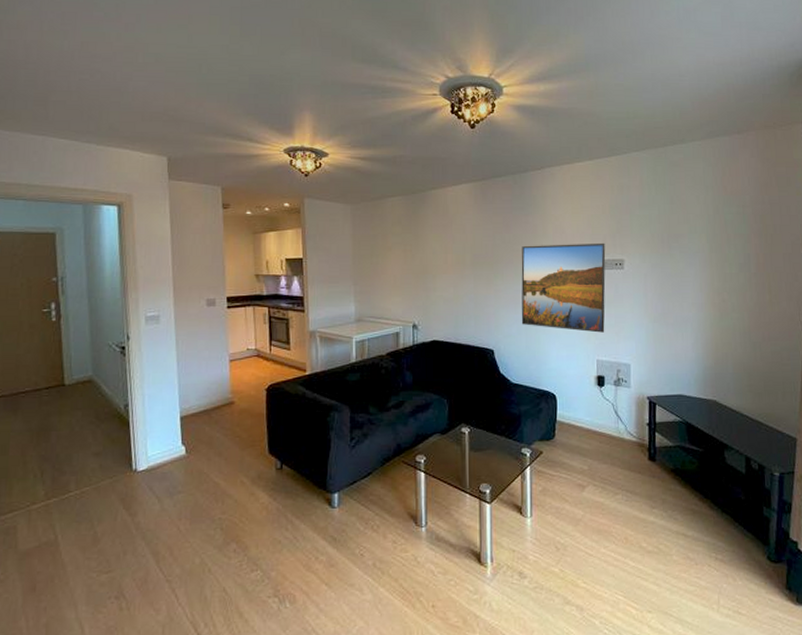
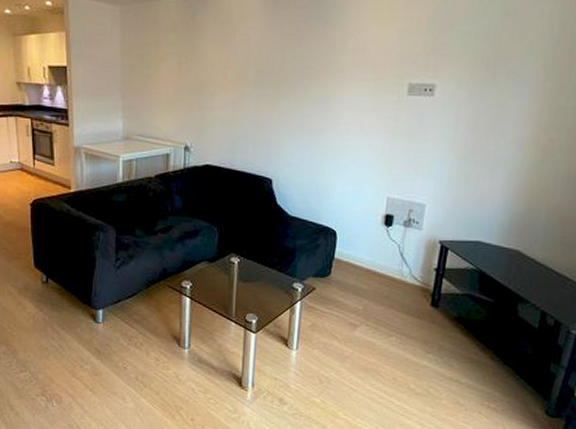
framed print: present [521,242,606,333] -> none [305,62,416,168]

